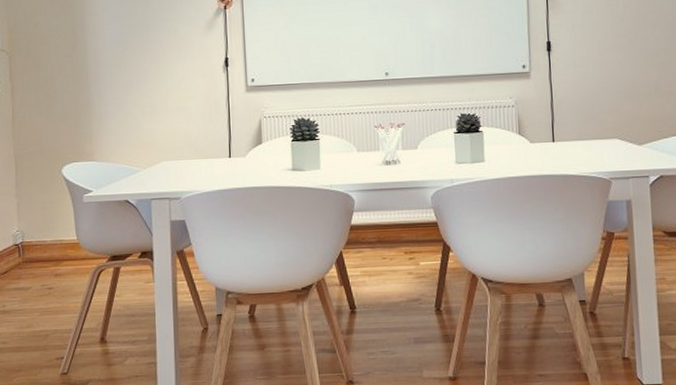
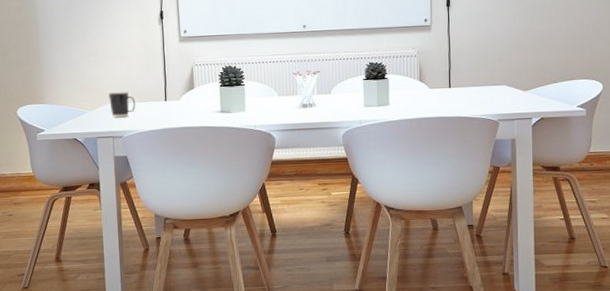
mug: none [166,147,196,176] -> present [109,92,136,117]

